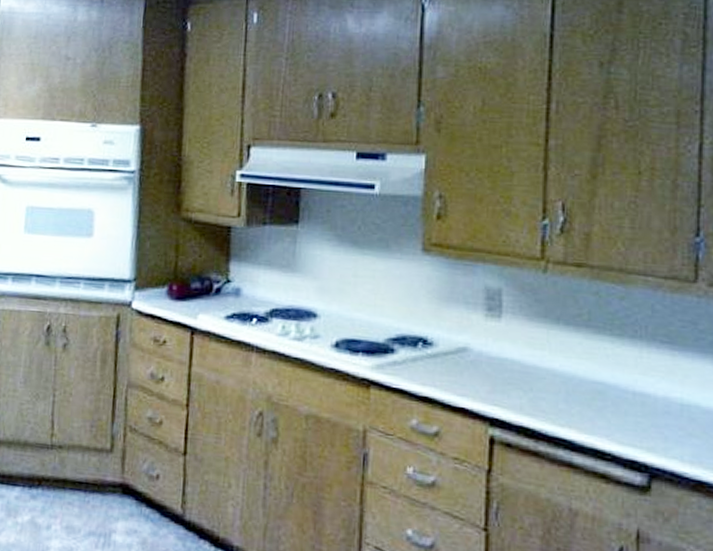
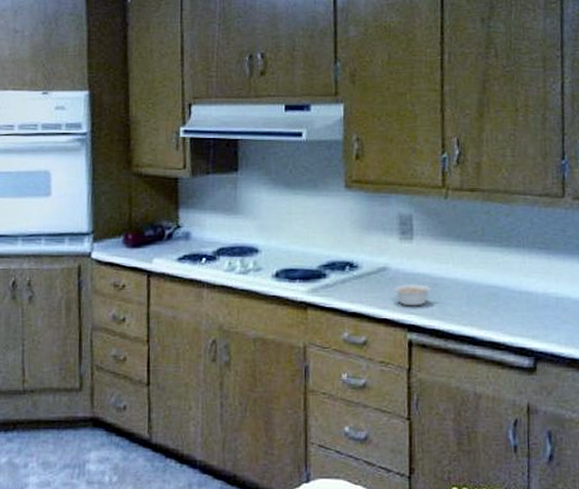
legume: none [474,369,530,397] -> present [393,283,438,306]

